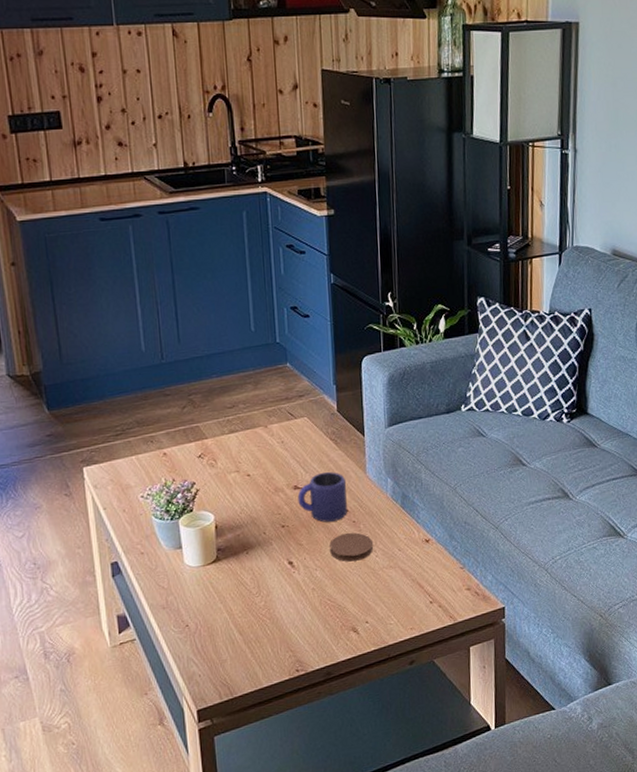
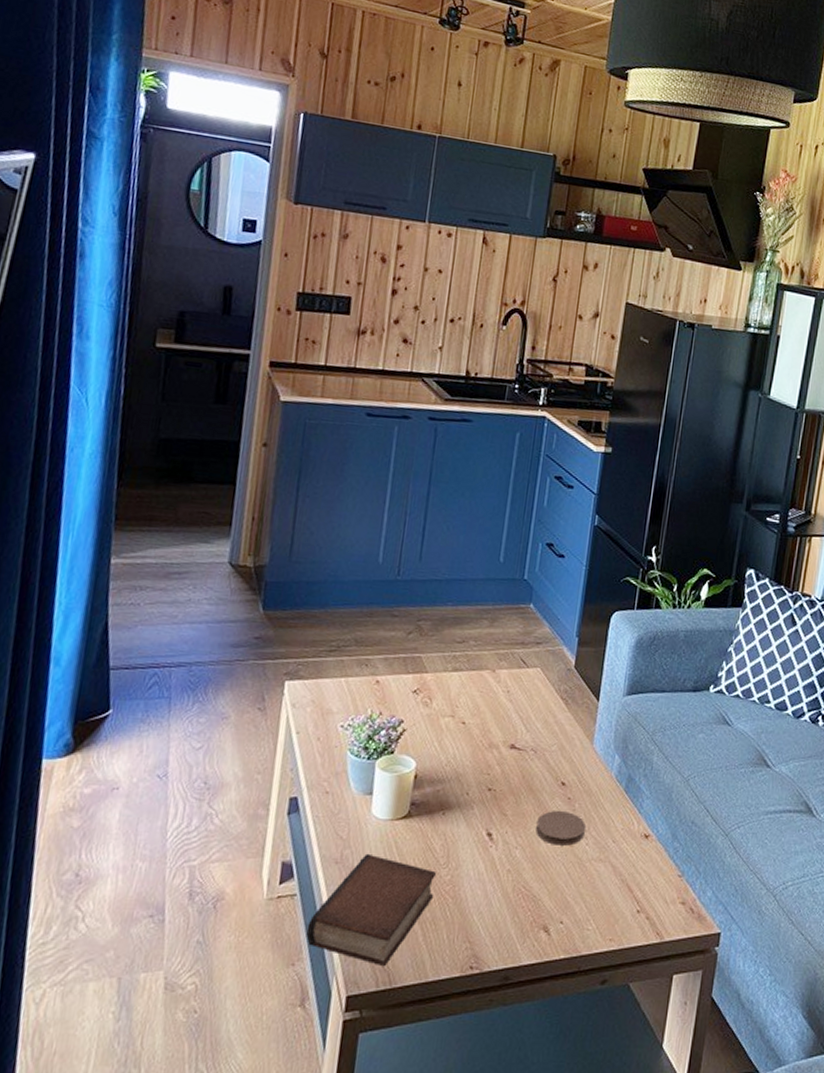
book: none [151,596,254,682] -> present [306,853,436,966]
mug: present [297,471,347,522] -> none [511,734,570,794]

